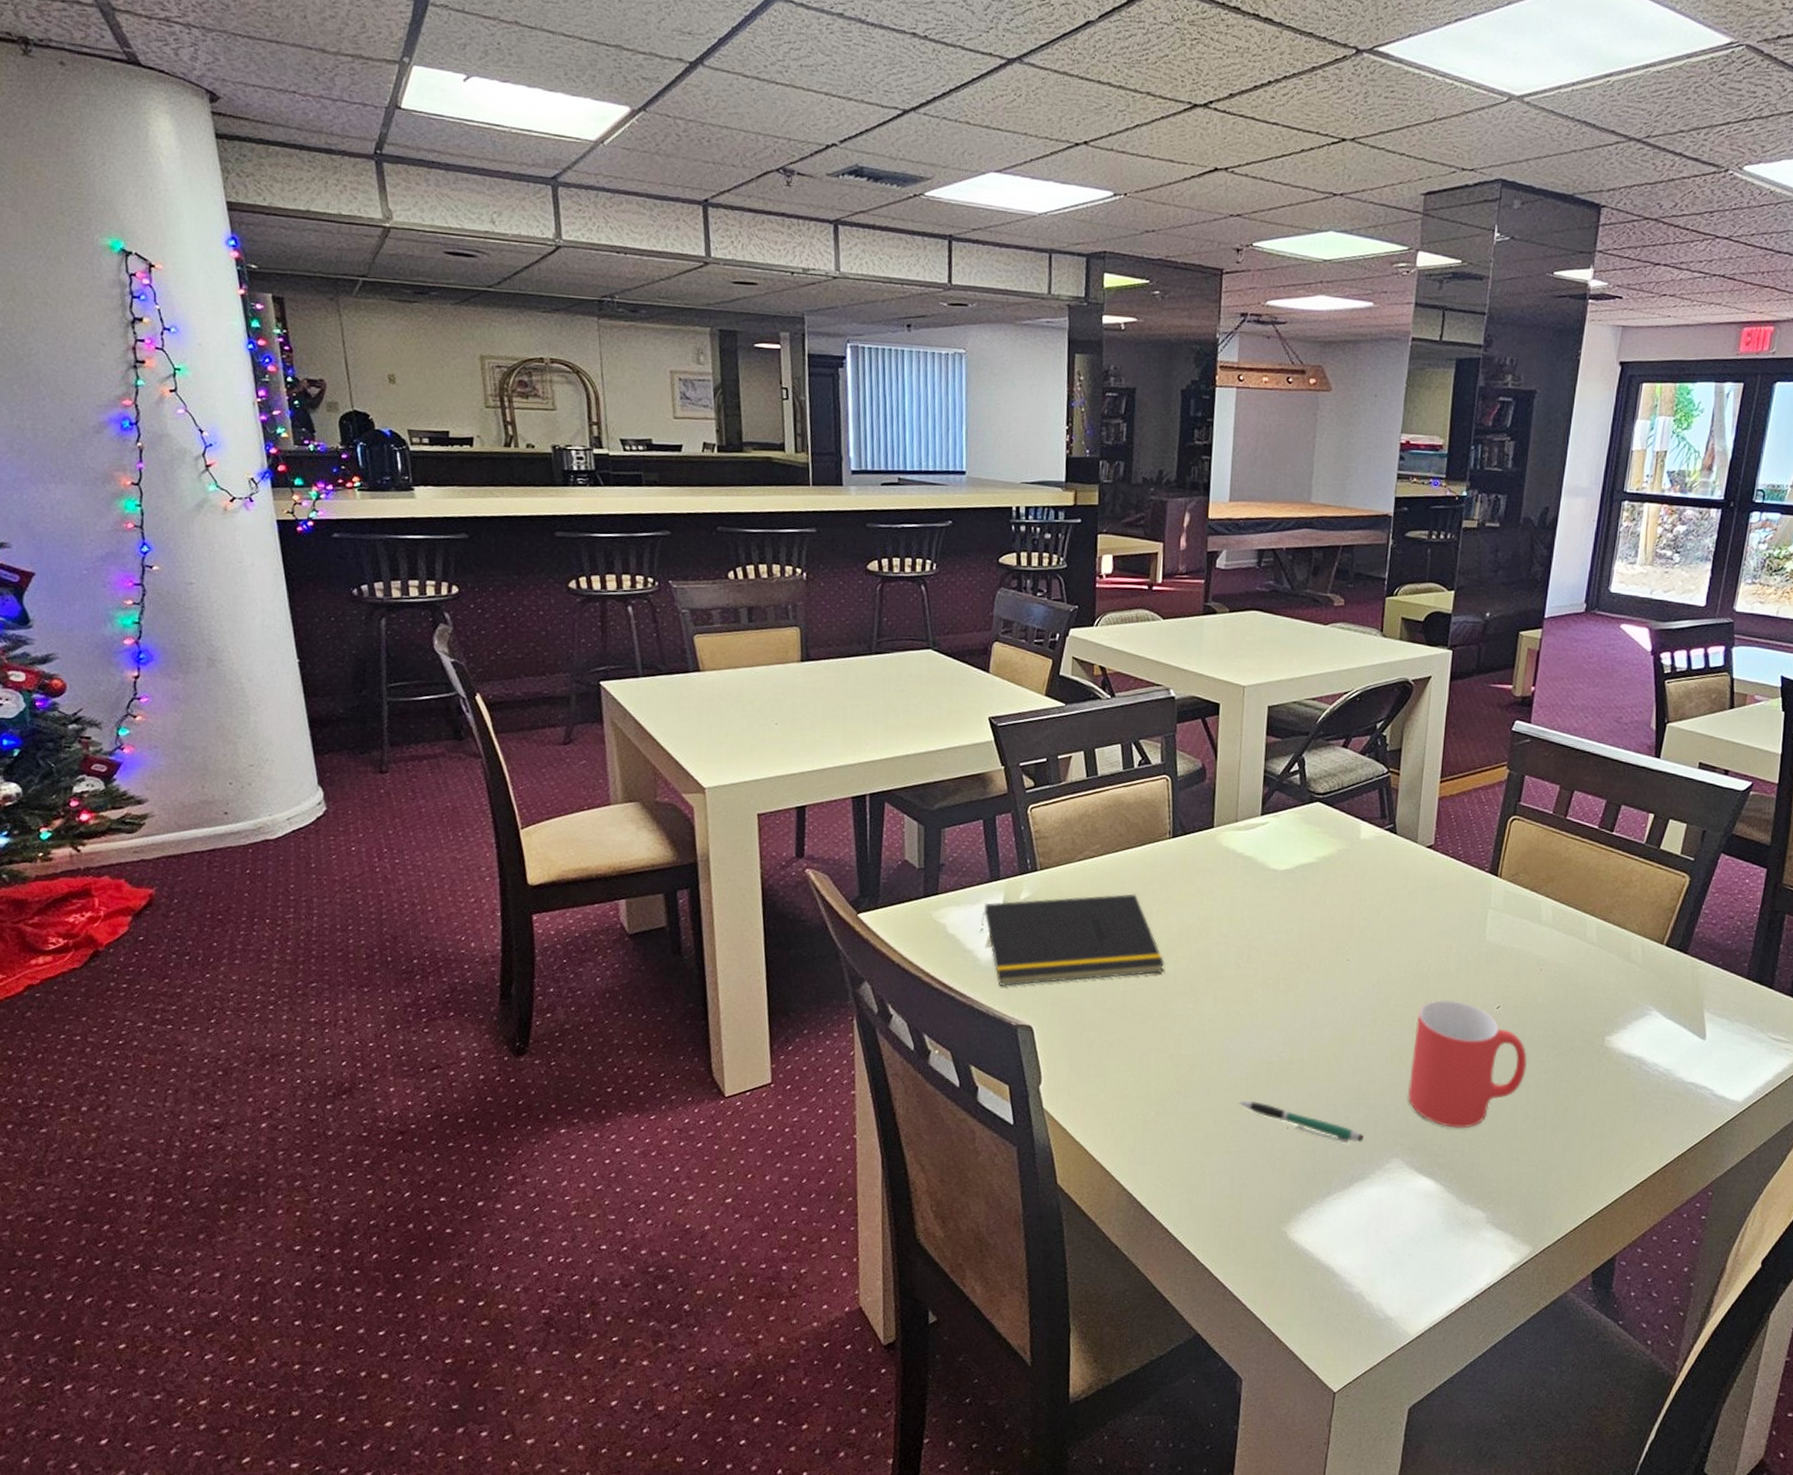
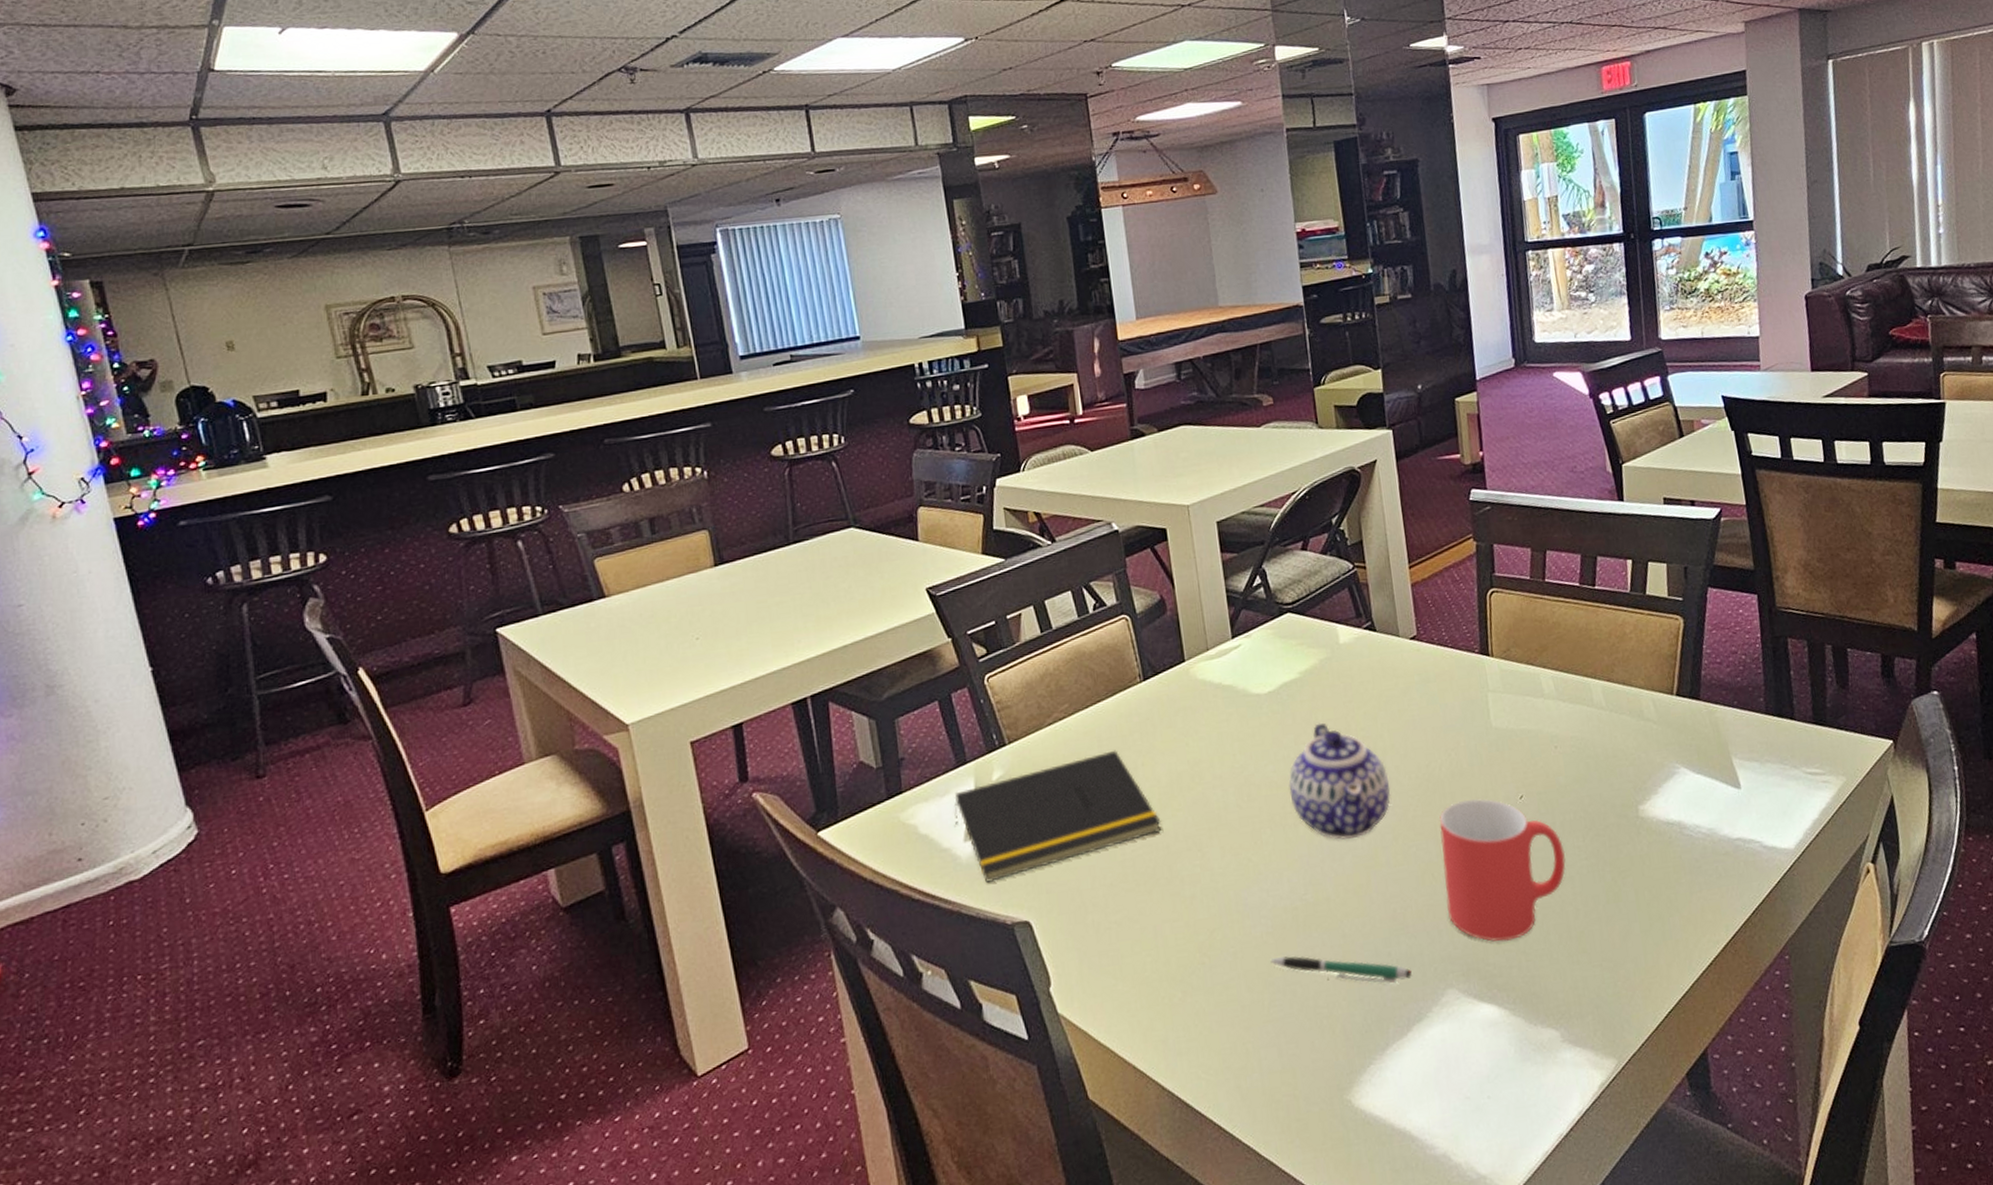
teapot: none [1286,906,1380,1013] -> present [1289,722,1391,841]

